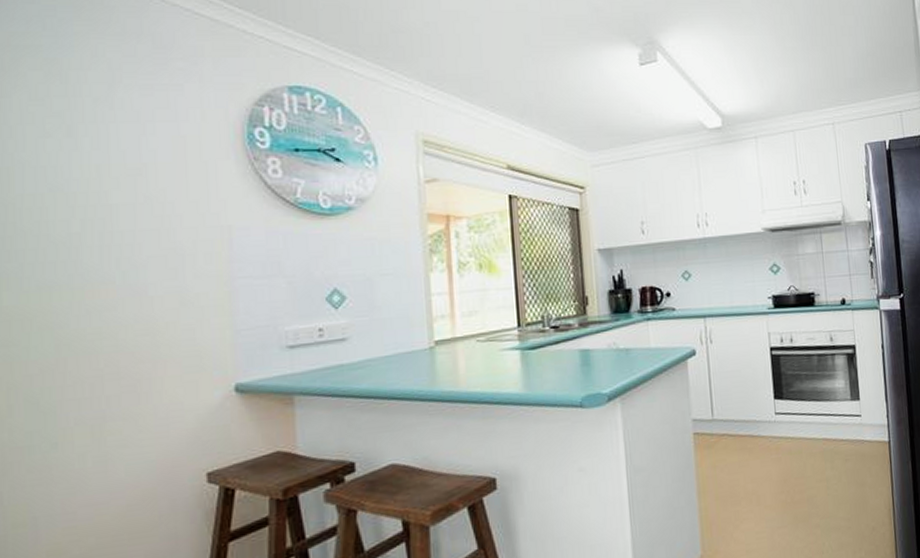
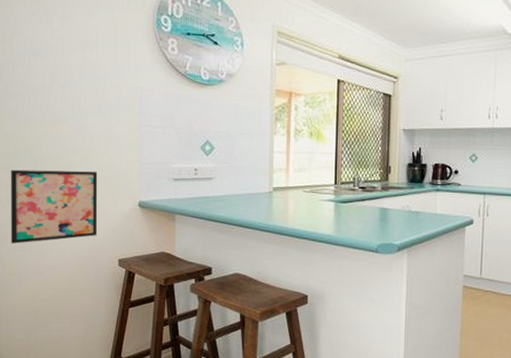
wall art: none [13,350,170,477] -> present [10,169,98,244]

